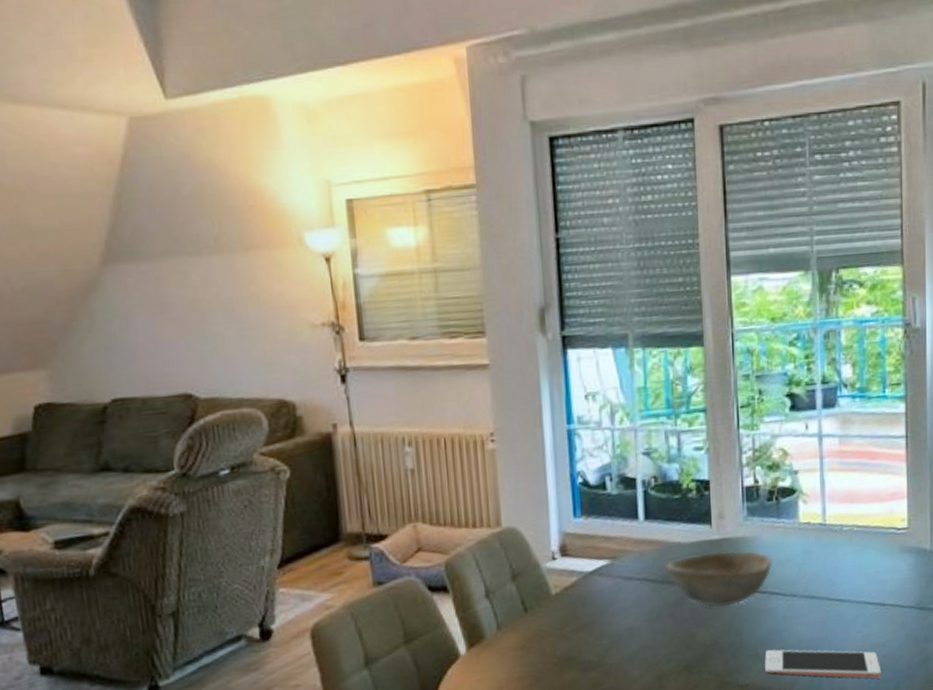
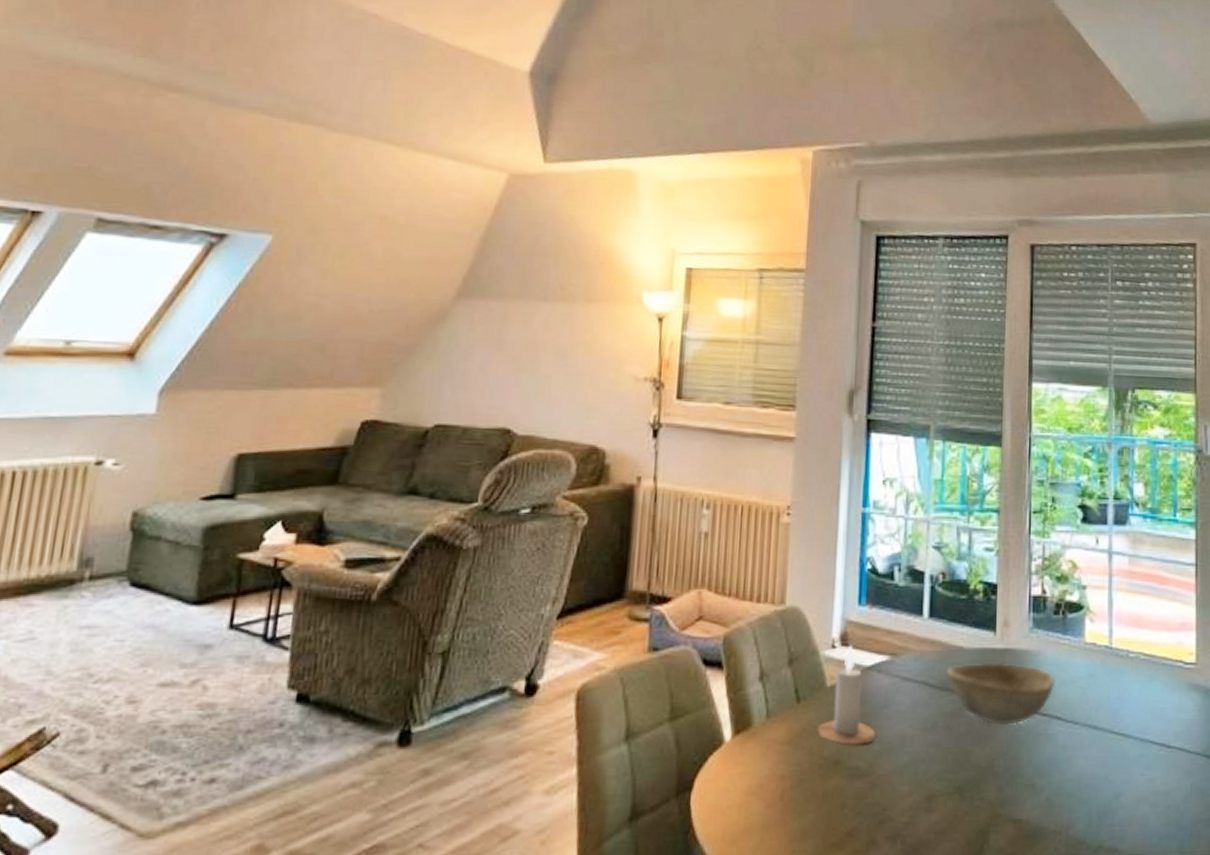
candle: none [547,555,604,643] -> present [817,645,875,745]
cell phone: present [765,649,882,679] -> none [1041,781,1165,833]

